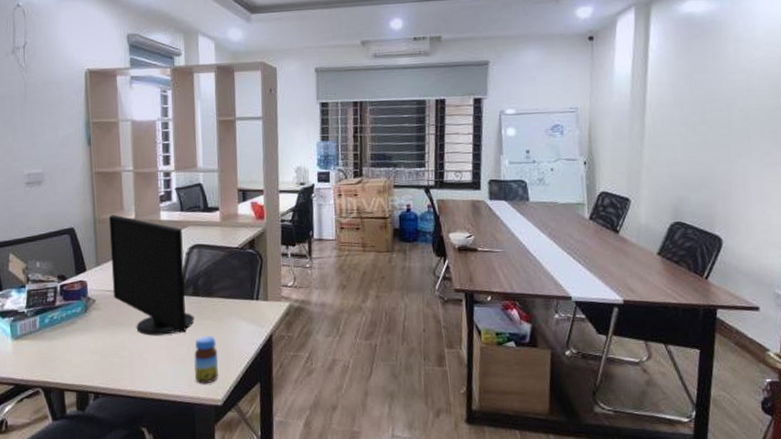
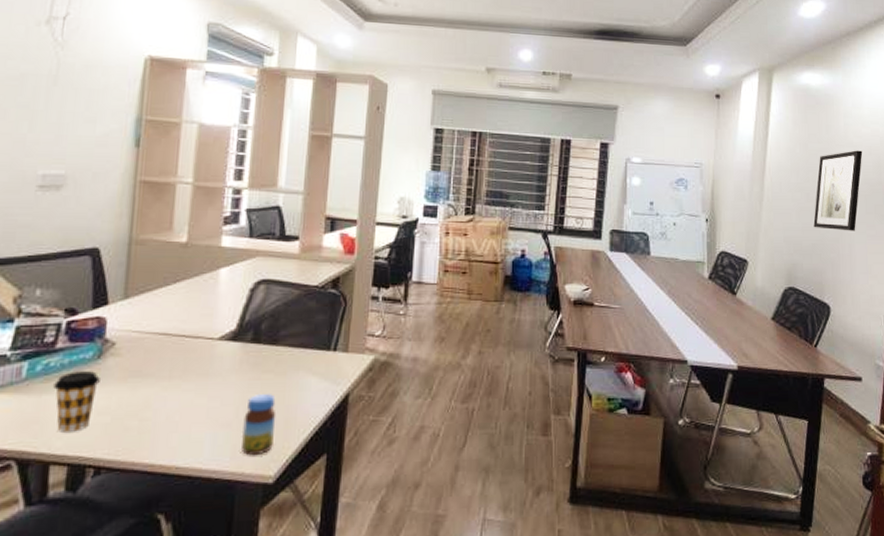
coffee cup: none [58,322,89,368] -> present [53,371,100,432]
computer monitor: present [108,214,194,336] -> none [141,235,250,392]
wall art: none [701,75,757,162] -> present [813,150,863,231]

